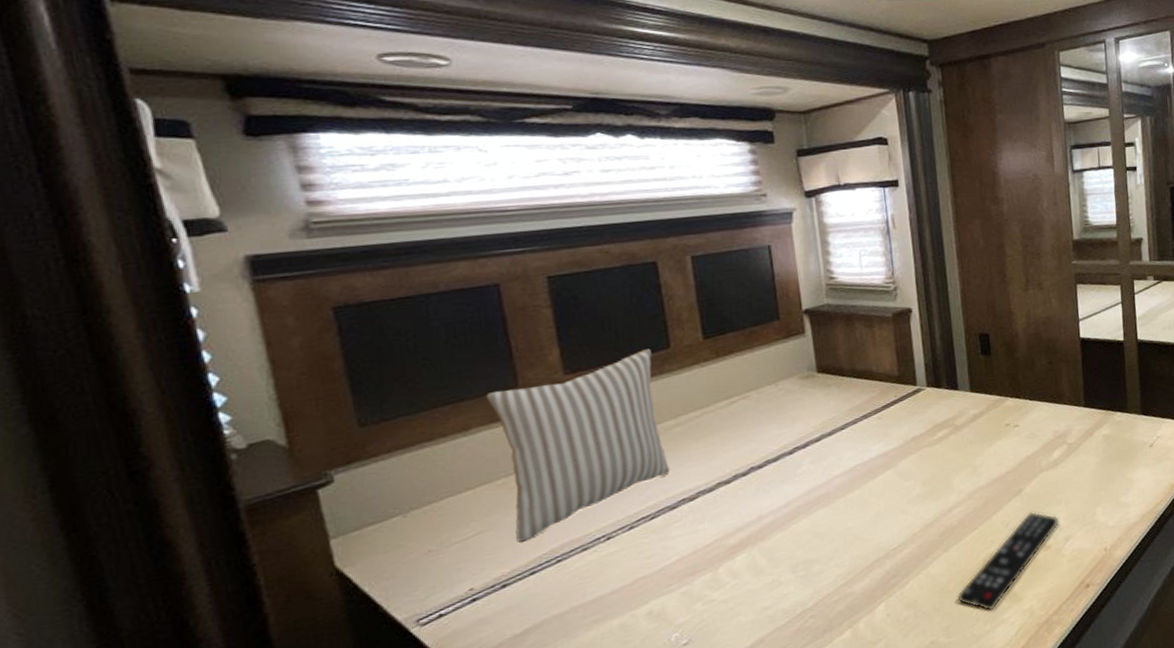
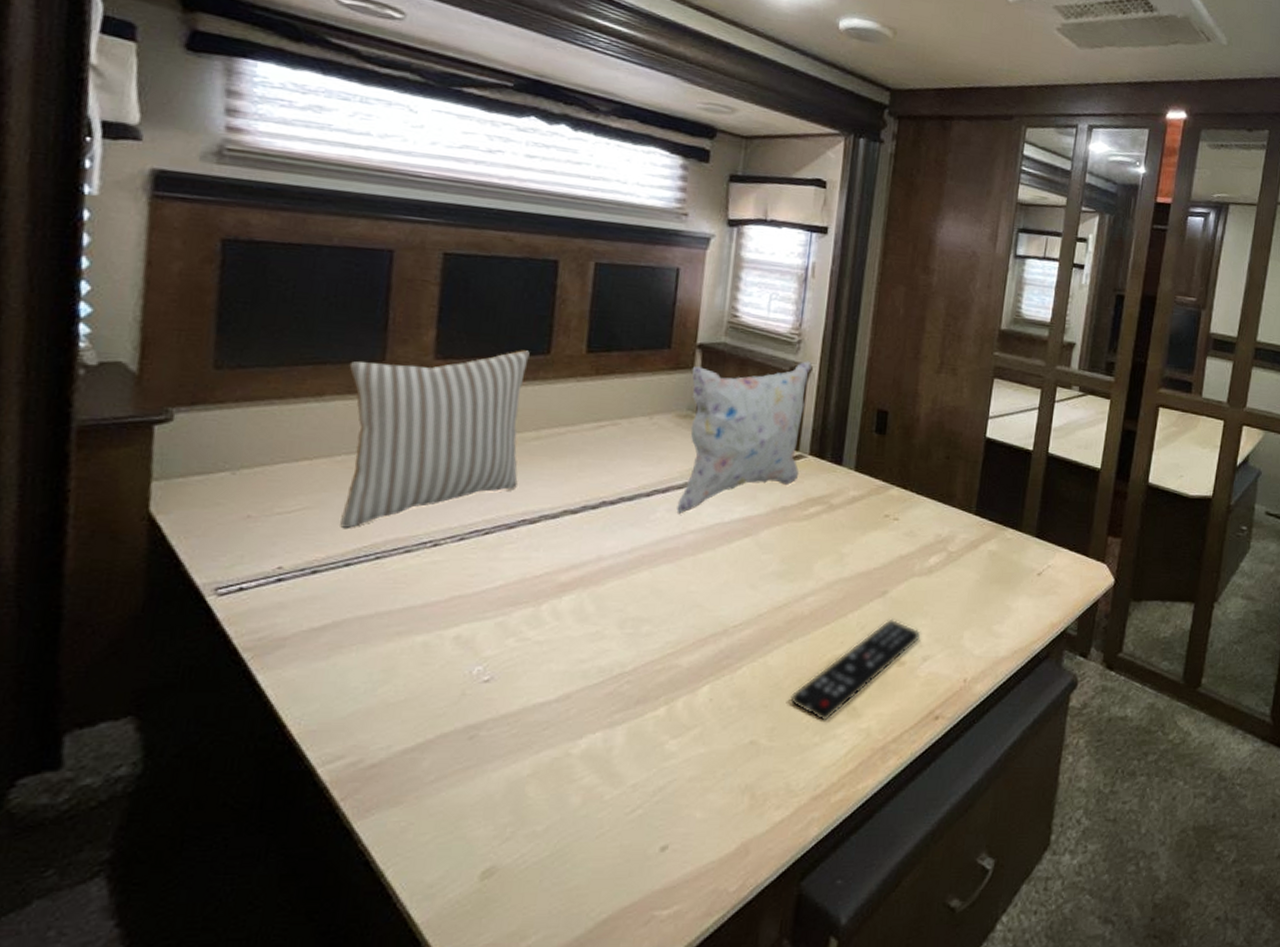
decorative pillow: none [803,304,922,464] -> present [676,361,812,515]

